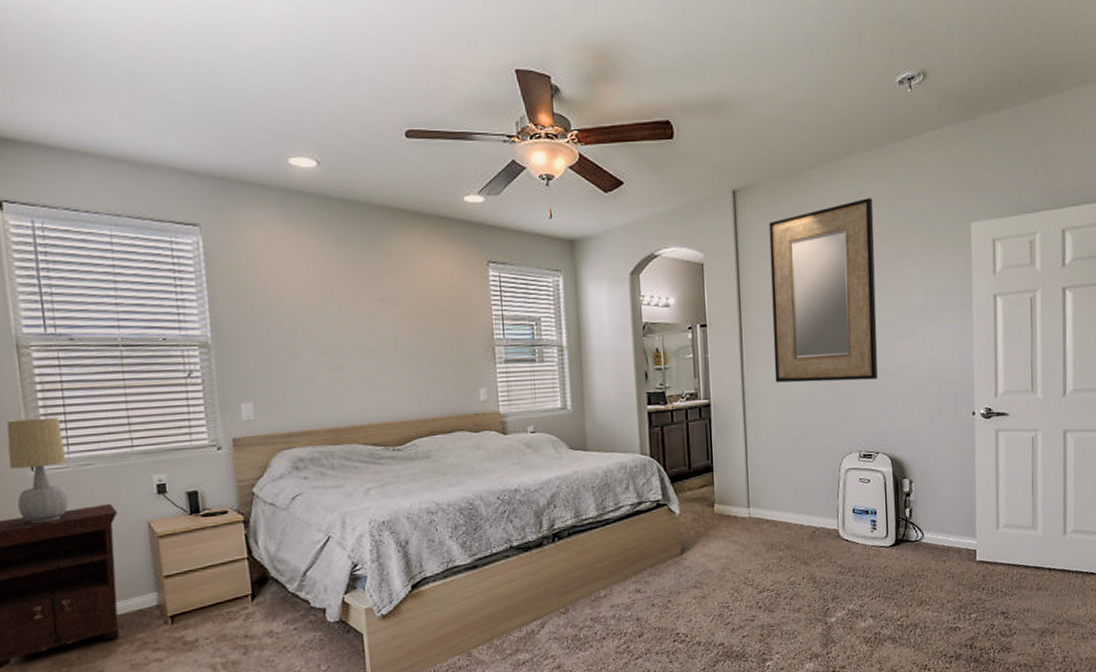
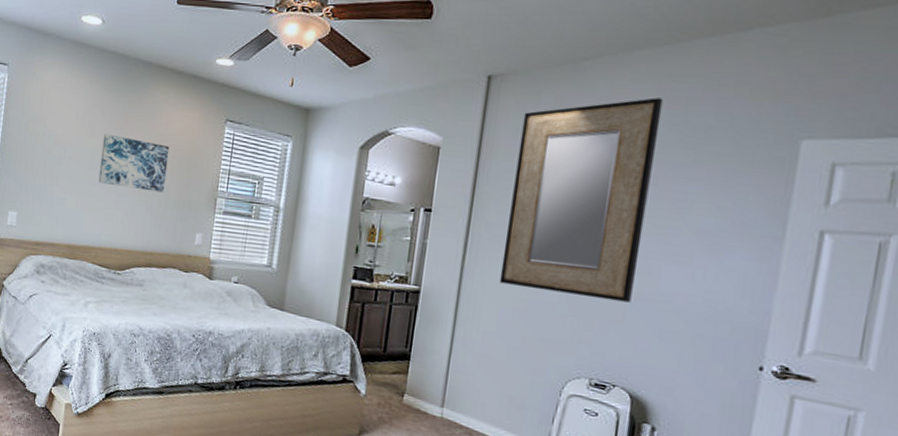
wall art: none [347,294,434,352] -> present [98,134,170,193]

